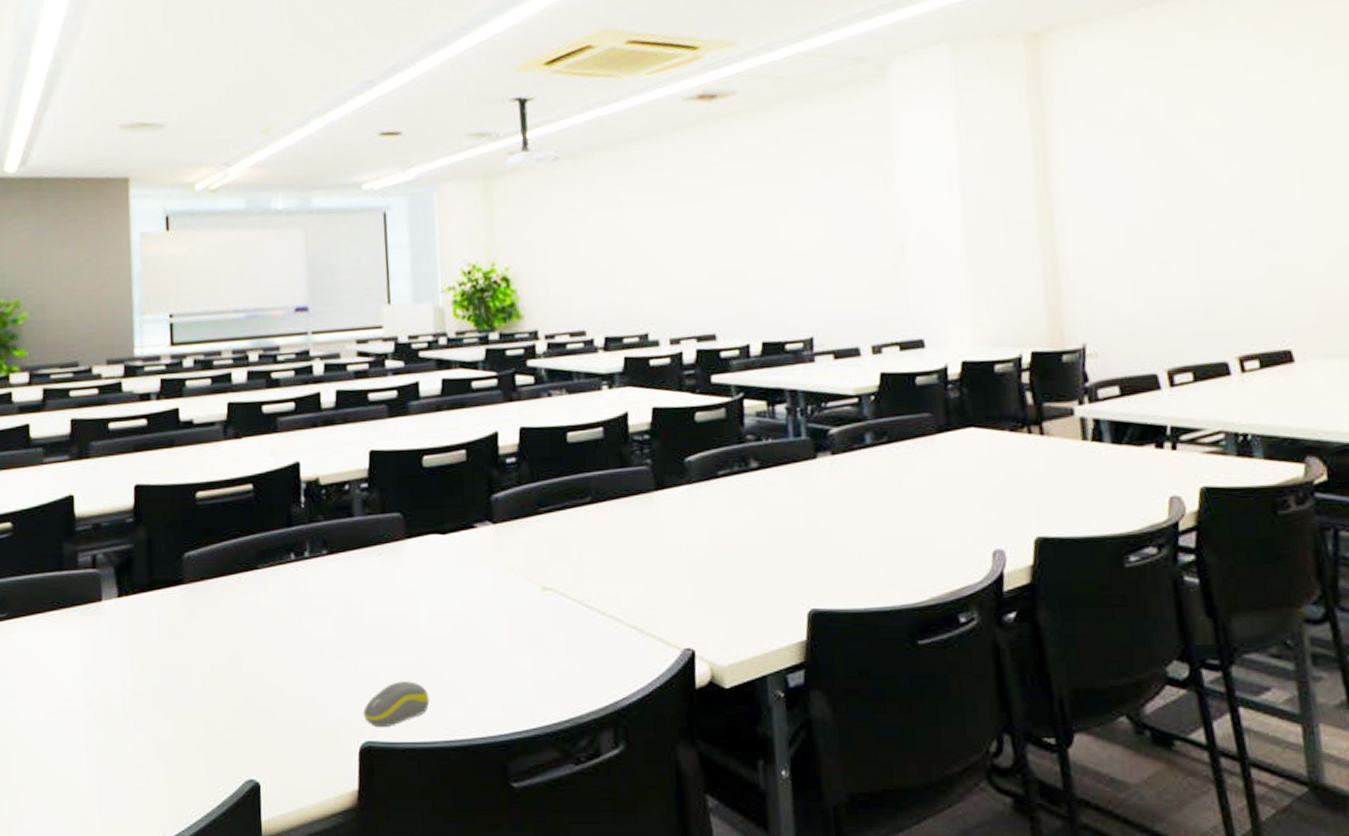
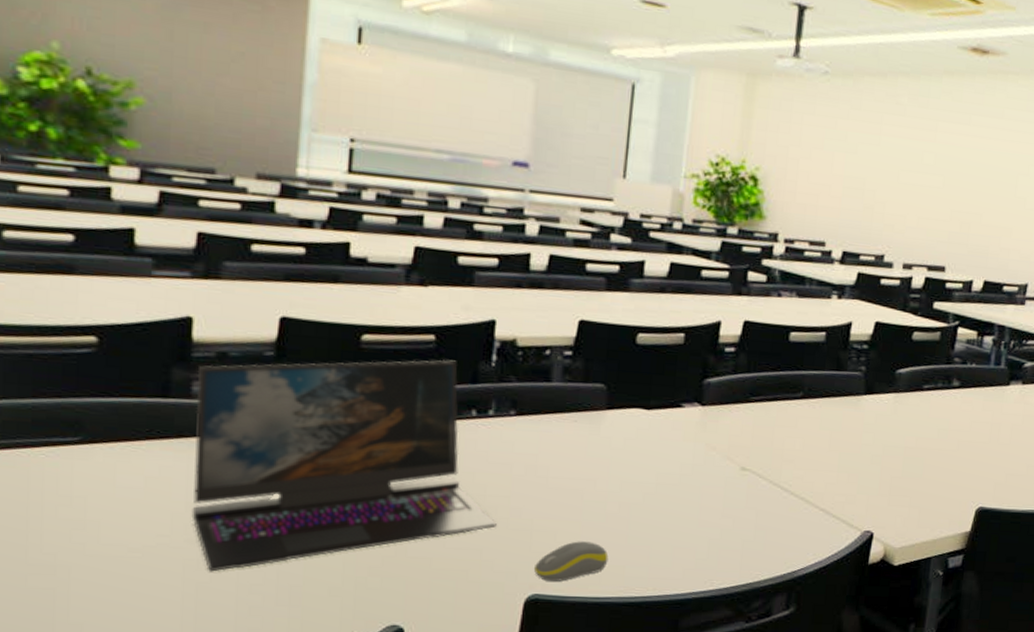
laptop: none [80,506,325,732] -> present [191,359,497,572]

